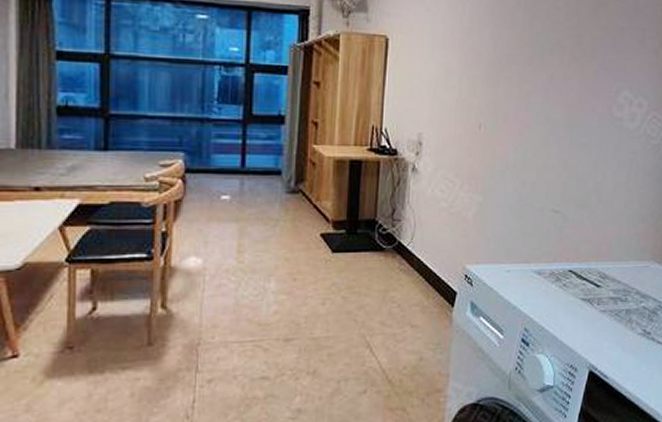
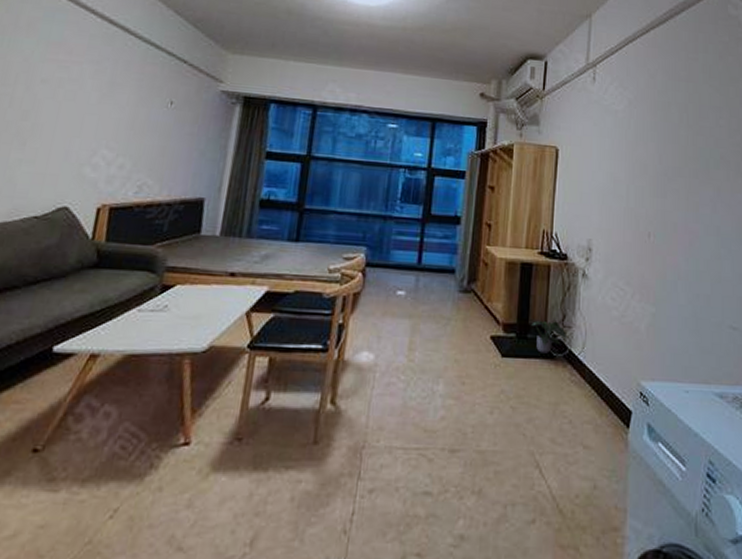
potted plant: none [361,215,397,246] -> present [531,320,568,354]

